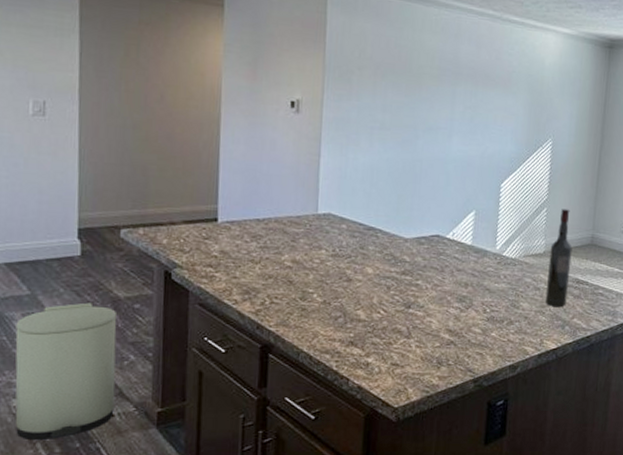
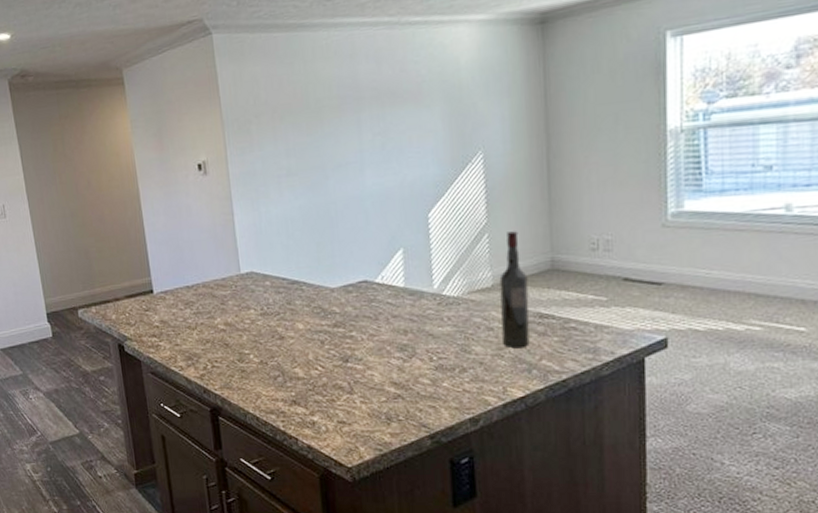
pedal bin: present [15,302,117,439] -> none [17,378,101,498]

